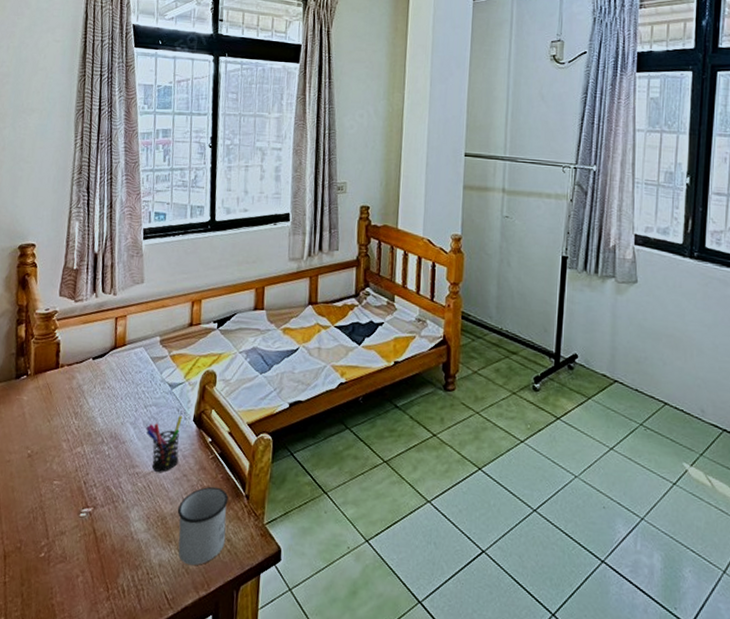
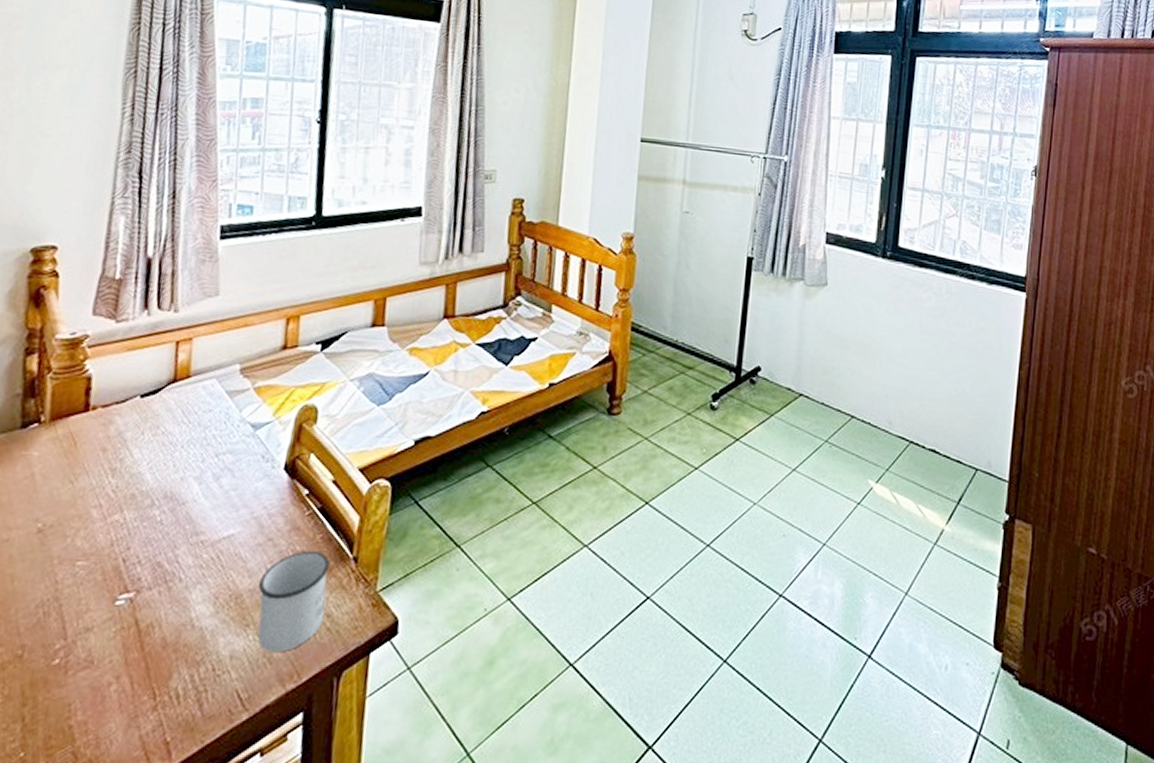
pen holder: present [146,416,182,472] -> none [216,464,269,538]

